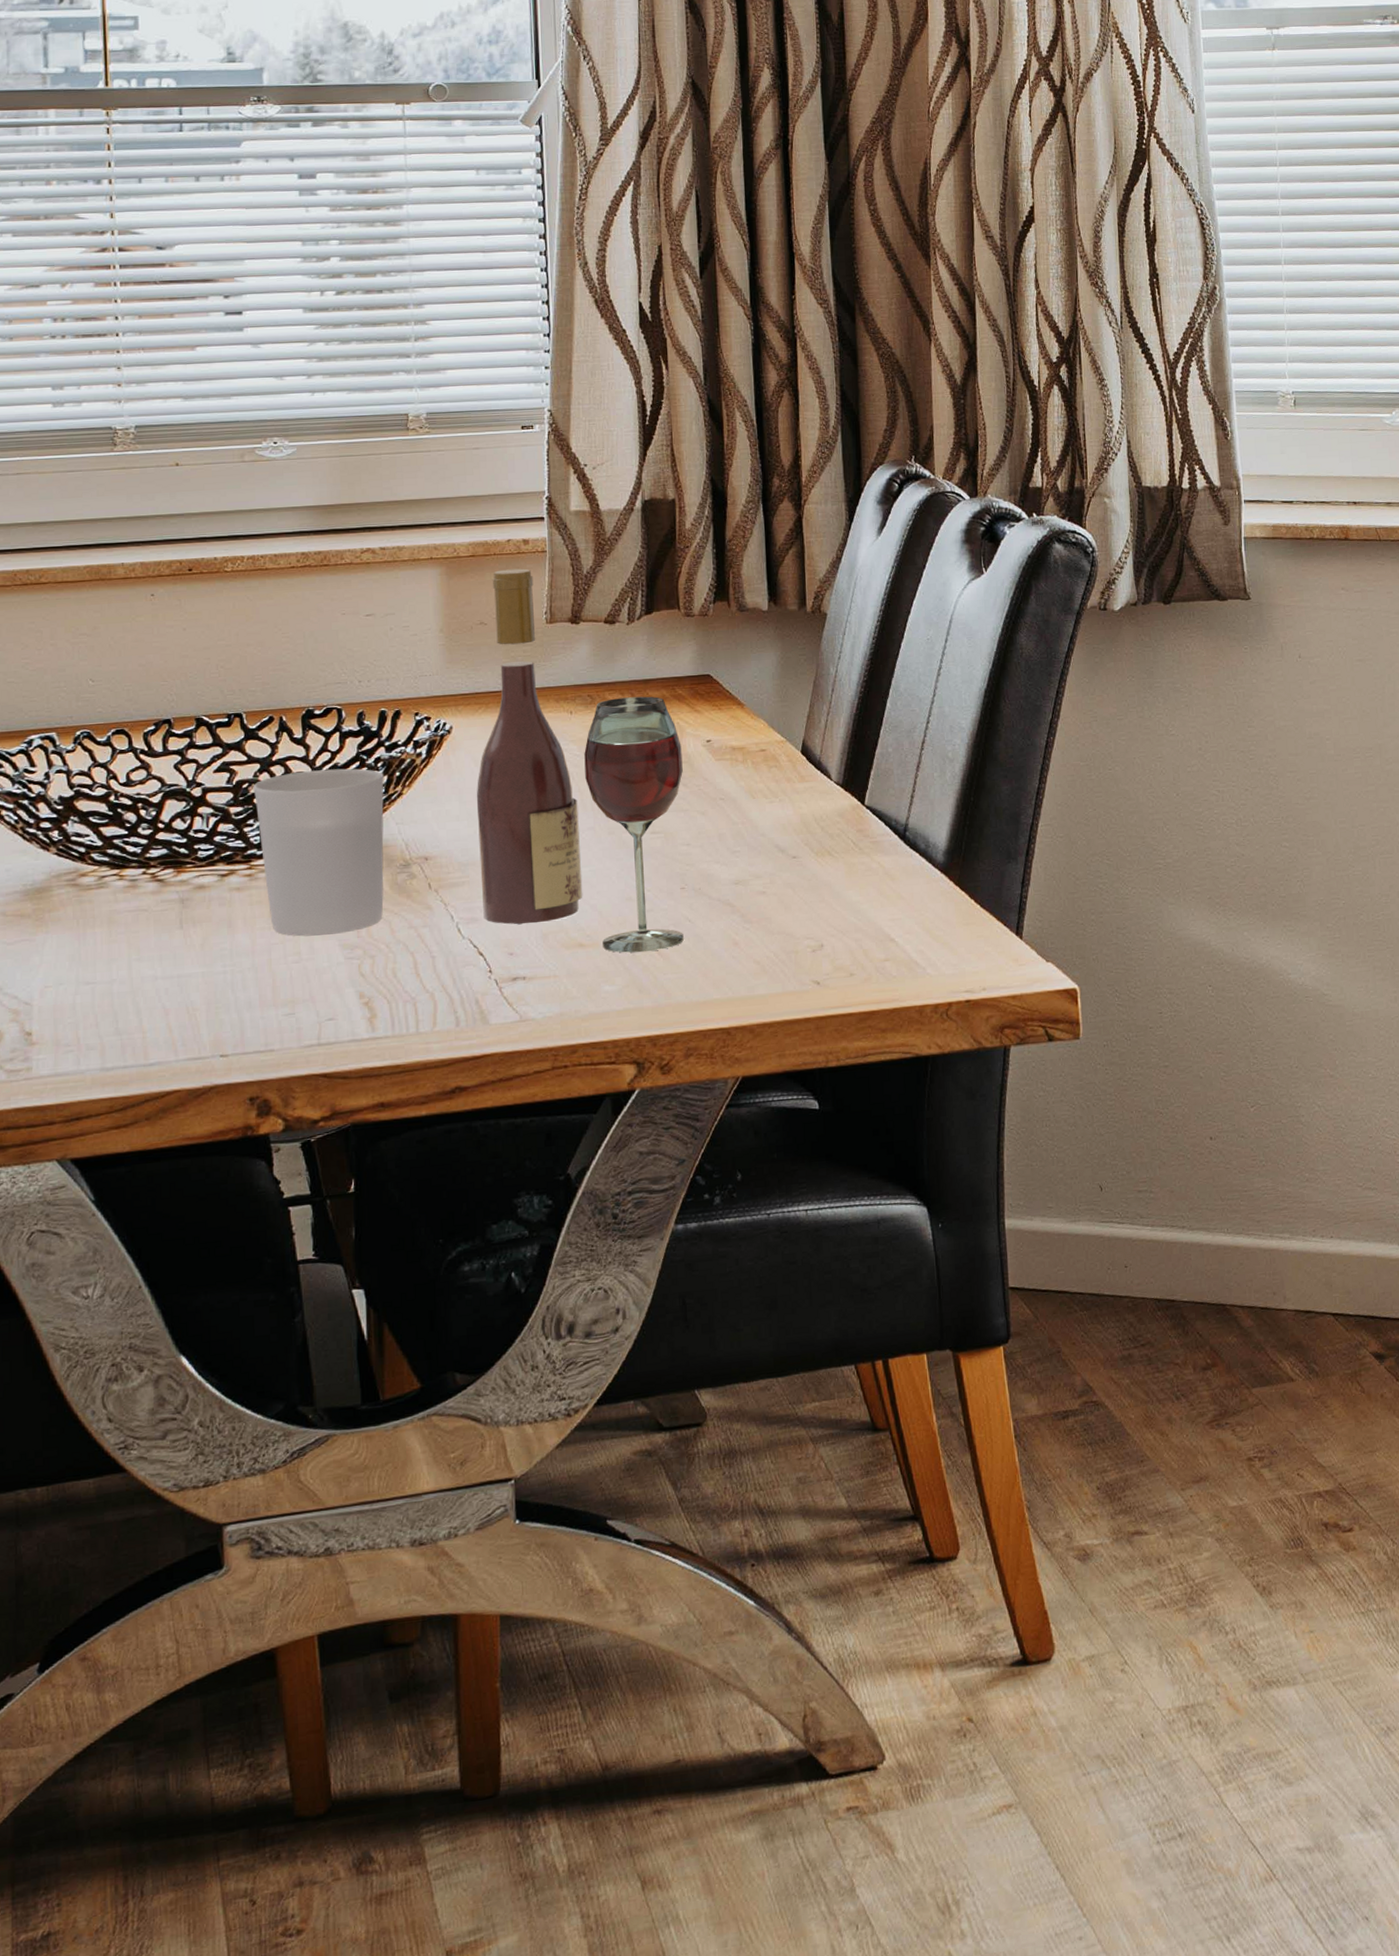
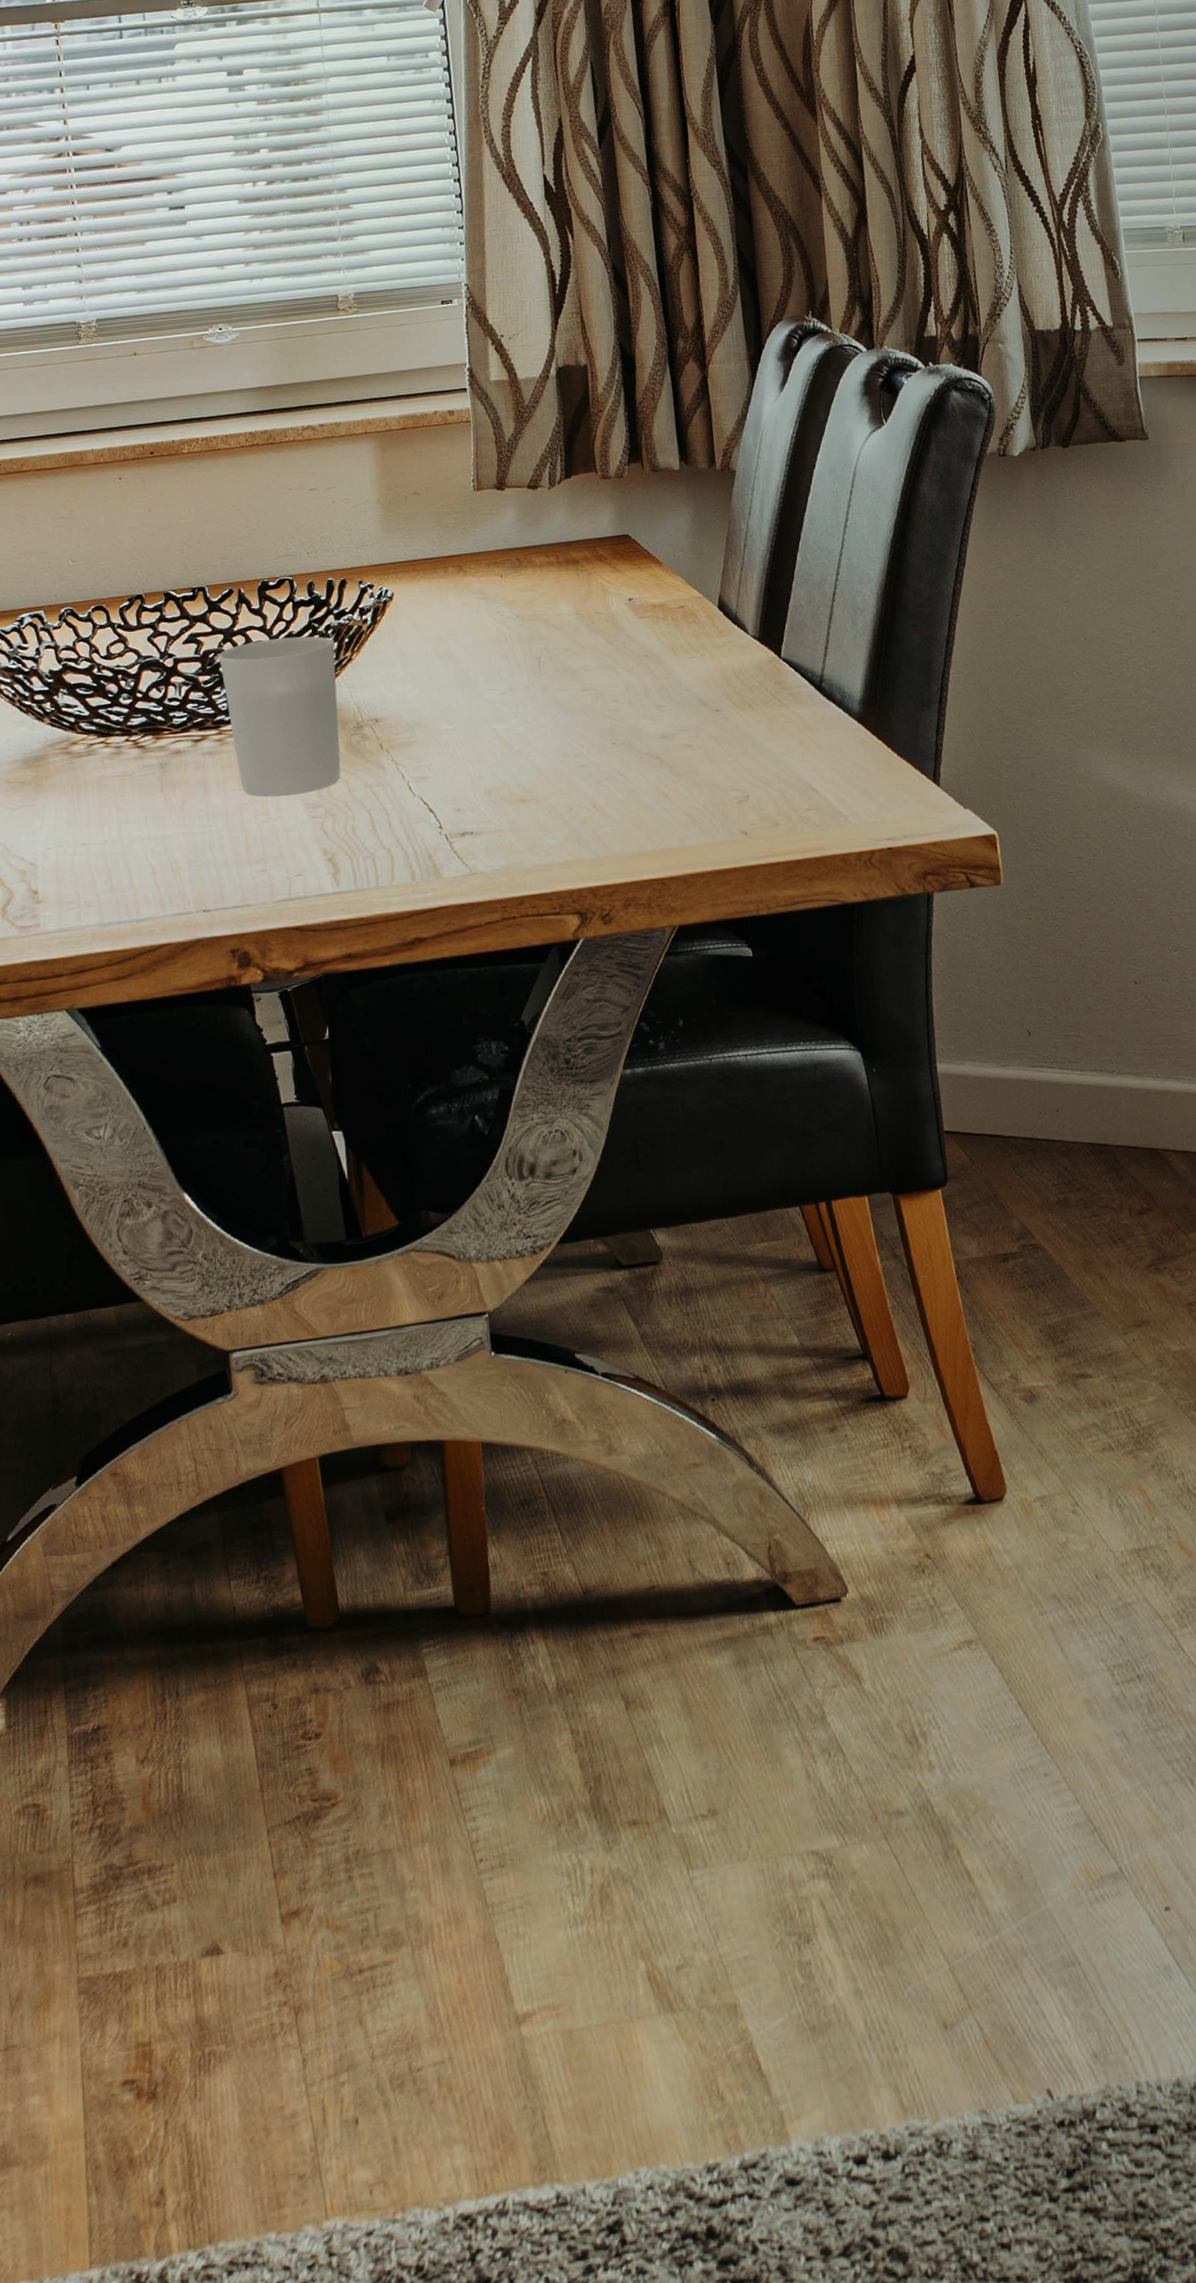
wine bottle: present [476,568,583,925] -> none [418,439,522,782]
wineglass: present [584,696,684,953] -> none [515,557,617,807]

